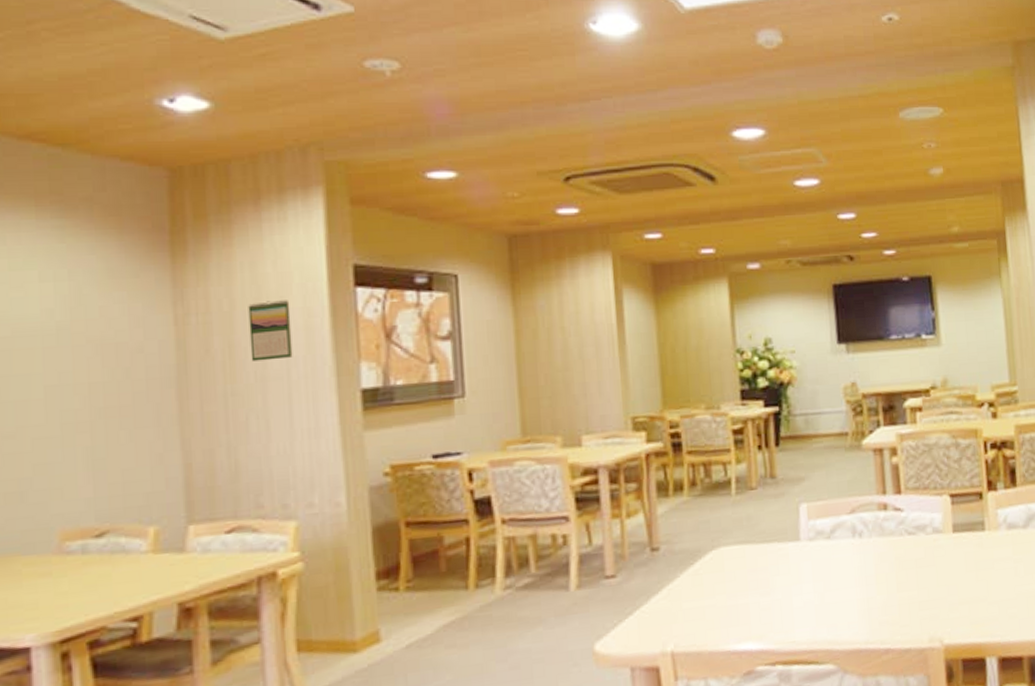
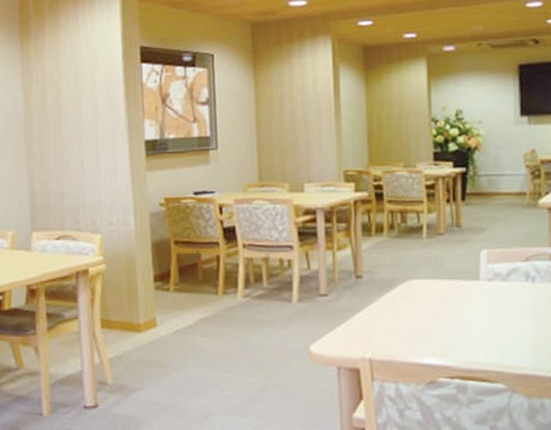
calendar: present [248,300,293,362] -> none [69,73,99,117]

